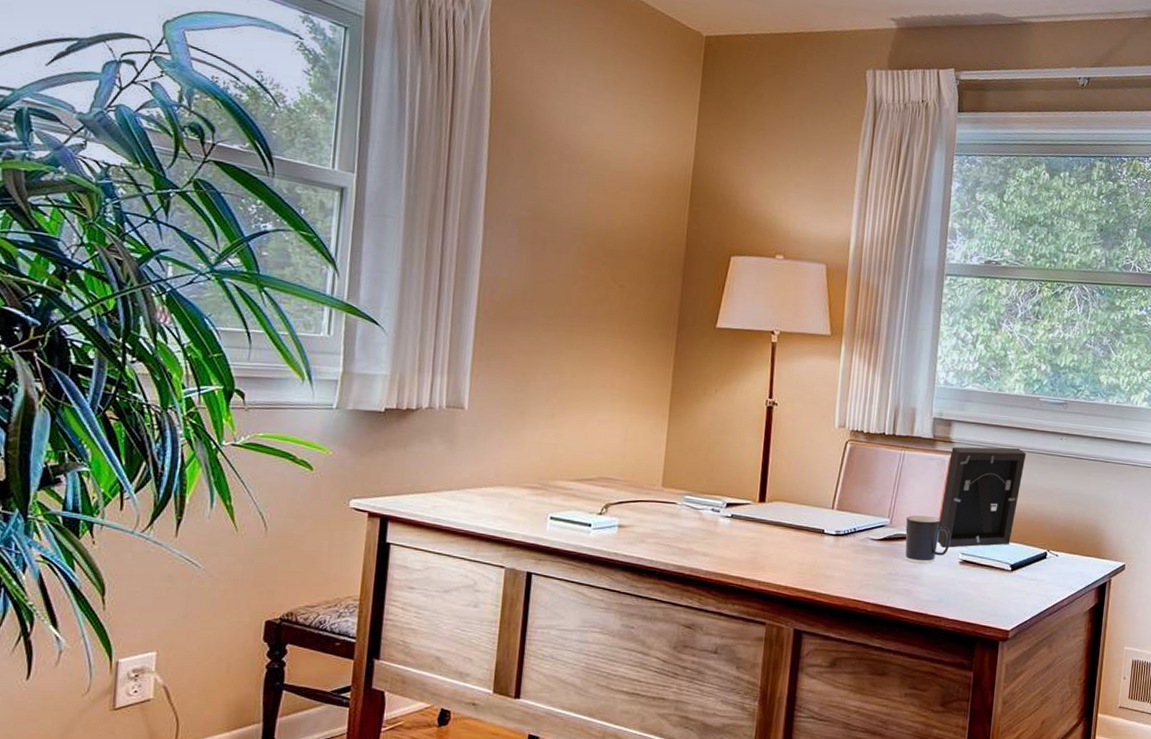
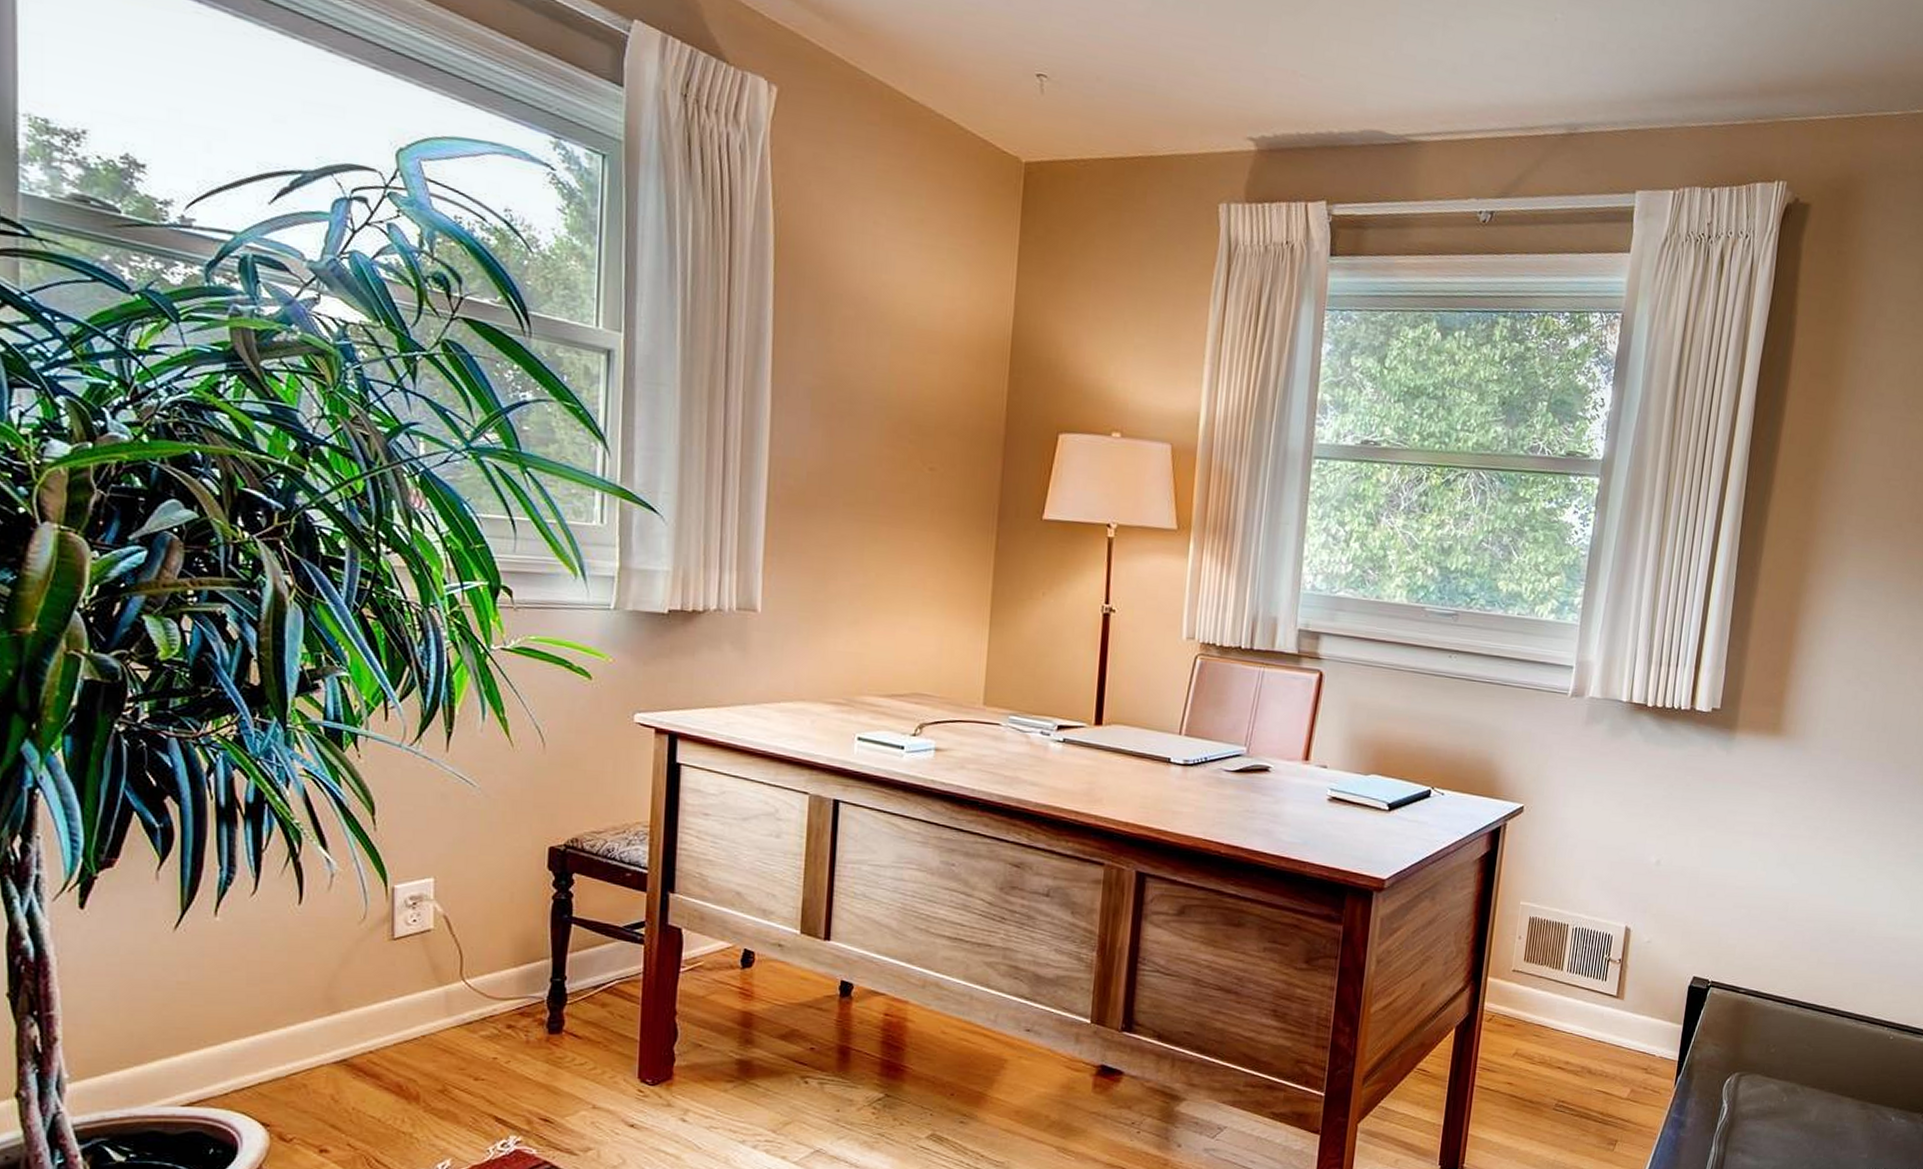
mug: present [905,515,951,564] -> none [1264,744,1318,800]
picture frame: present [937,446,1027,548] -> none [1301,663,1409,782]

